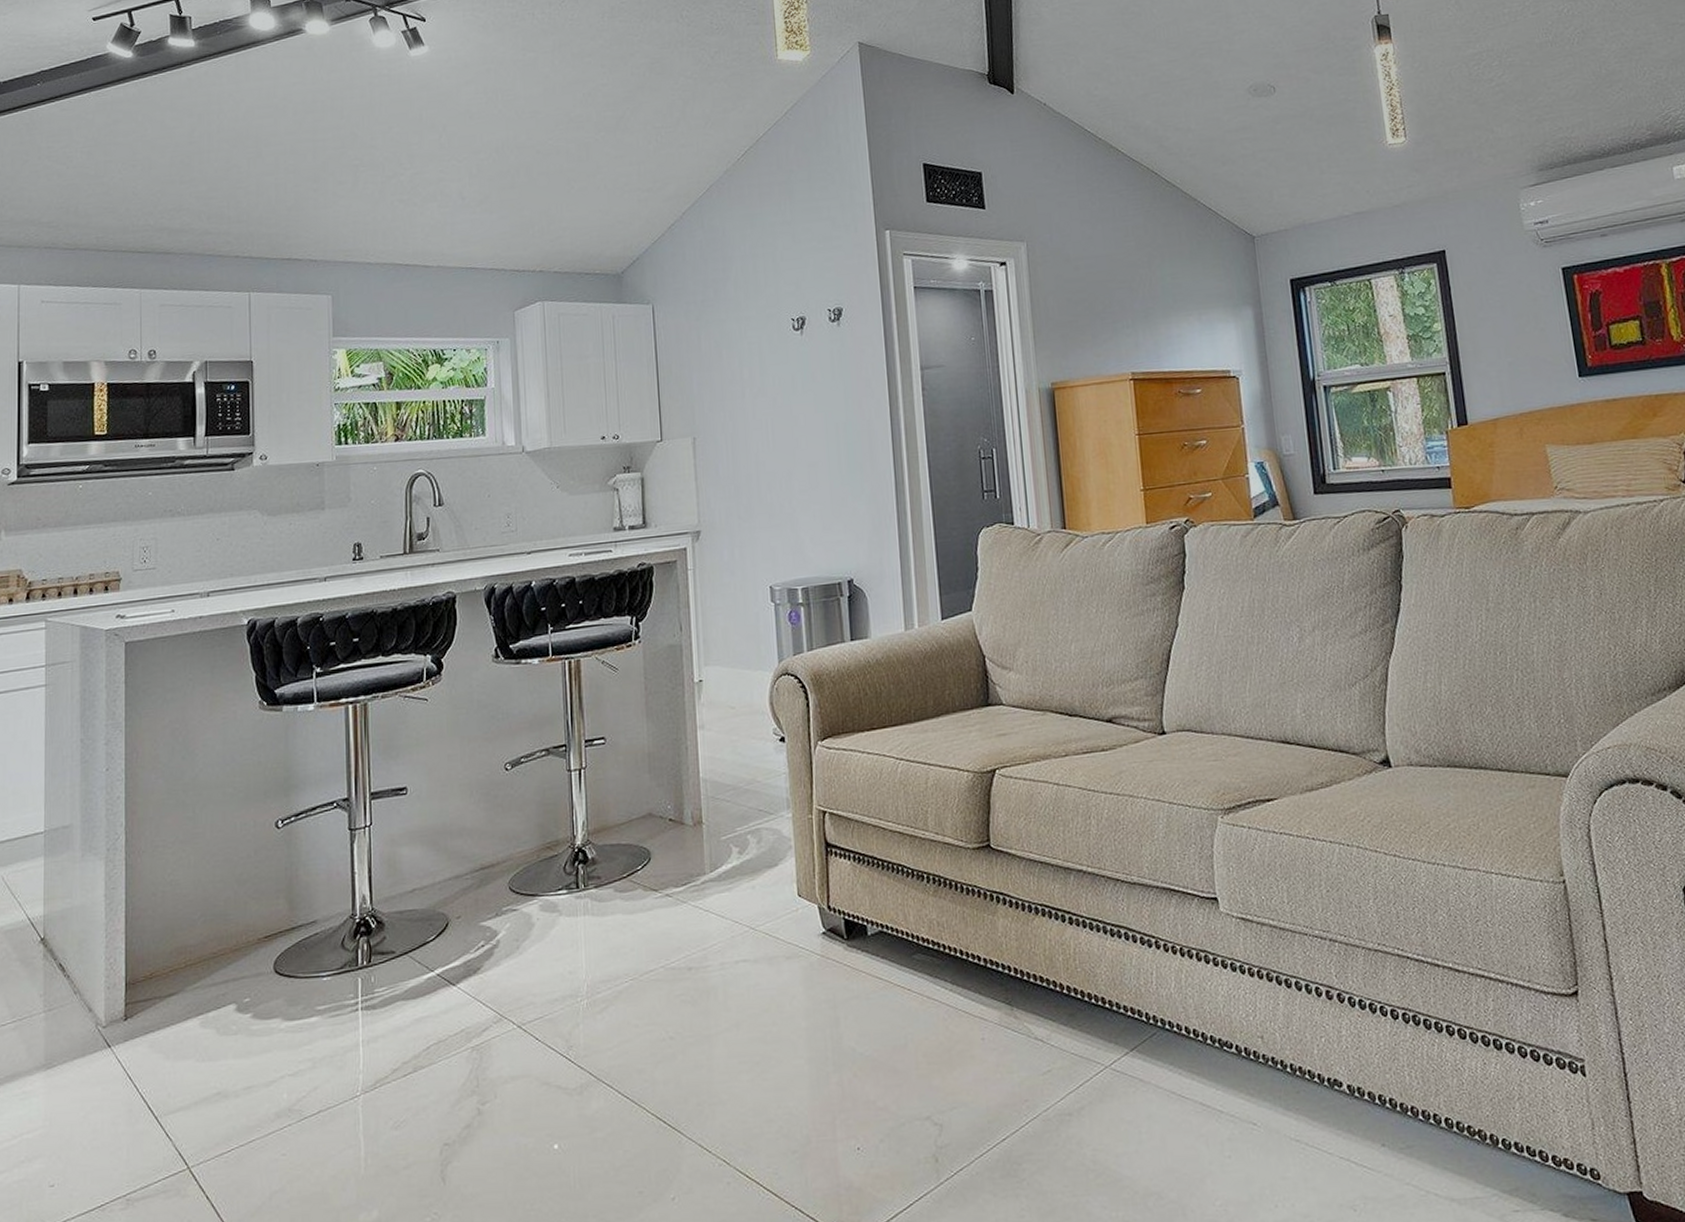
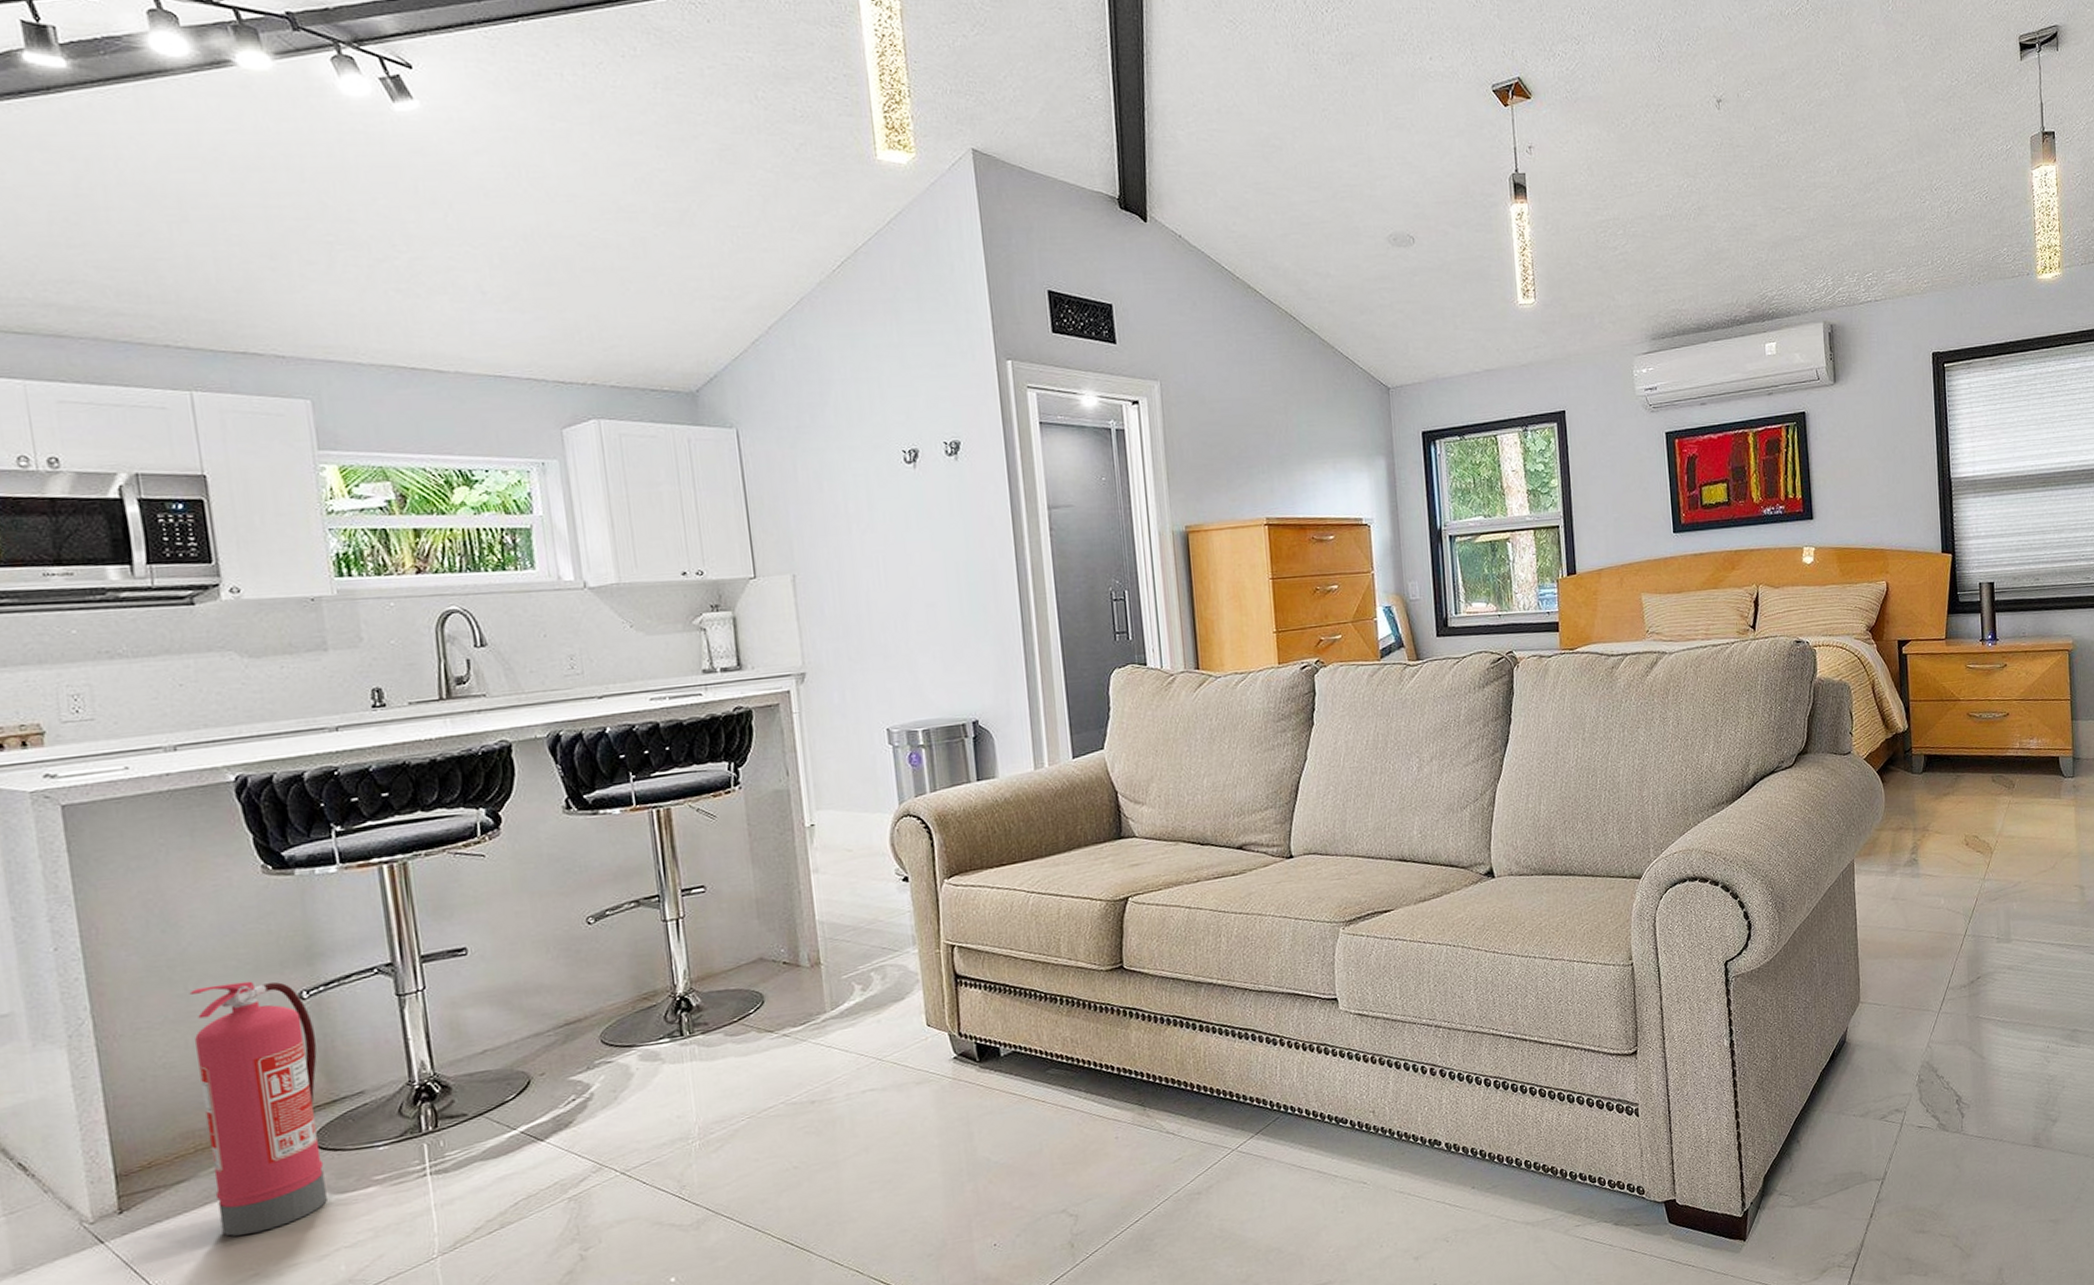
fire extinguisher: none [196,808,285,1053] -> present [189,981,327,1236]

